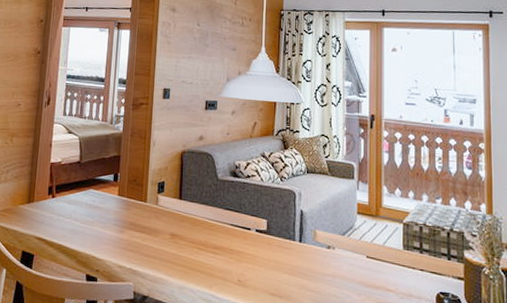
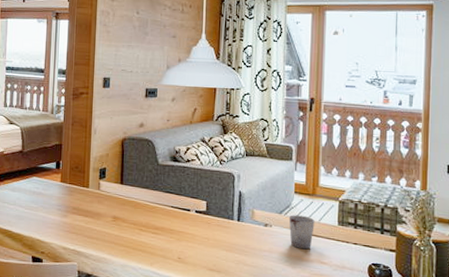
cup: none [352,237,379,275] -> present [288,215,315,250]

